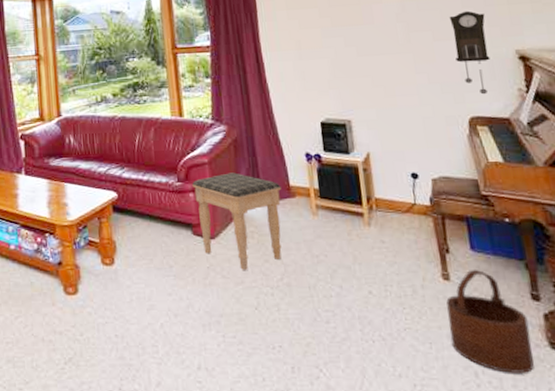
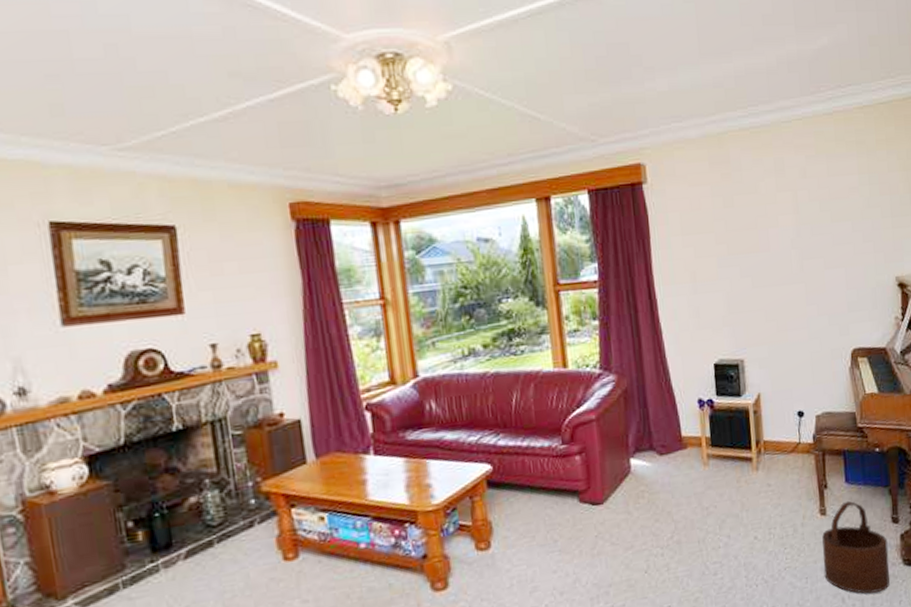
footstool: present [192,172,282,270] -> none [578,427,673,534]
pendulum clock: present [449,10,490,95] -> none [840,235,874,325]

